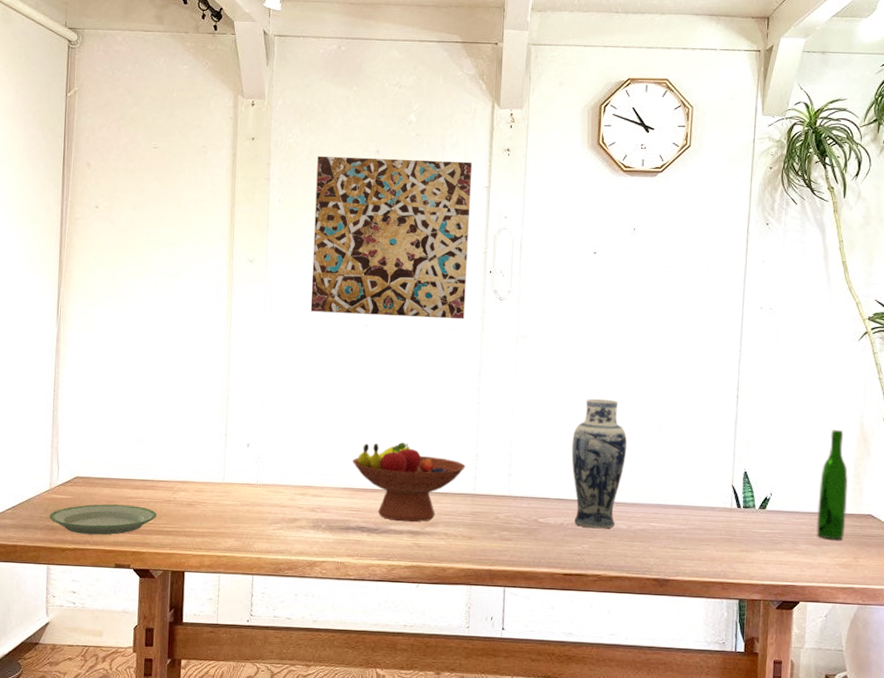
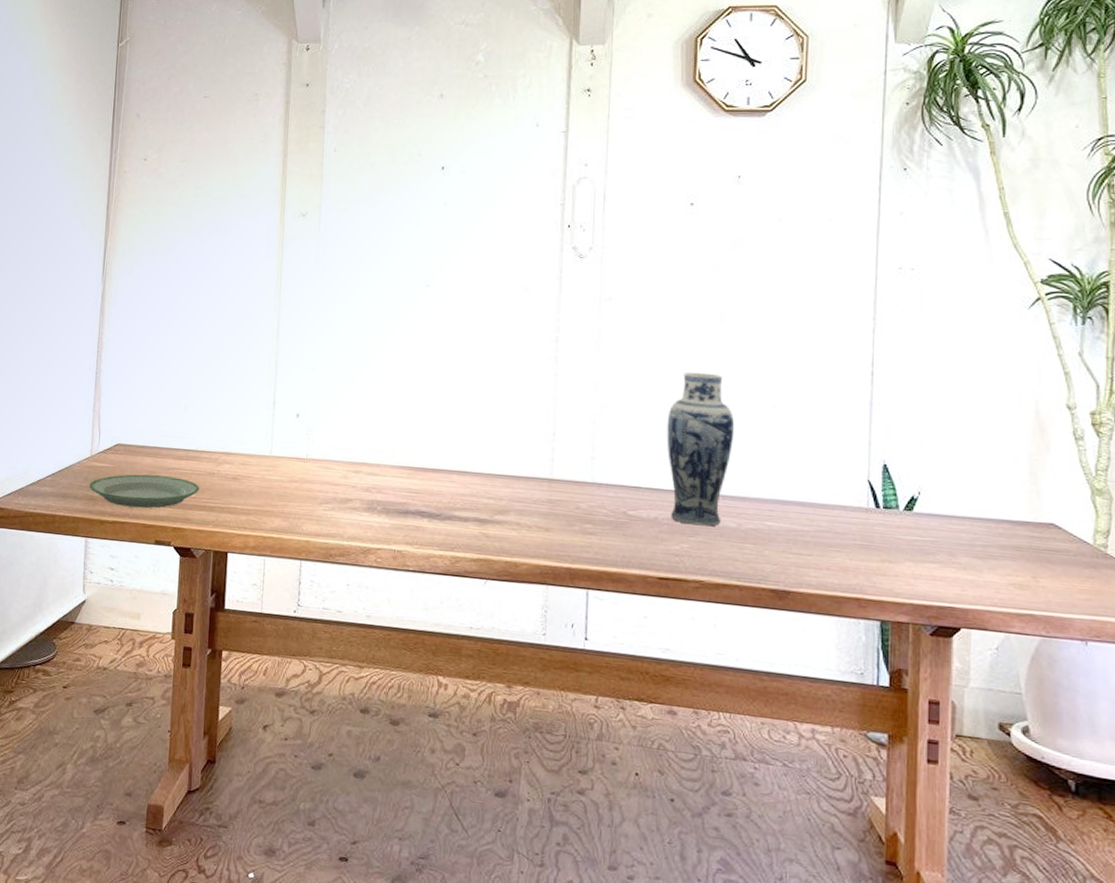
wall art: present [310,156,472,320] -> none [366,101,547,280]
fruit bowl: present [353,442,466,523] -> none [412,417,541,509]
wine bottle: present [816,430,848,540] -> none [979,417,1022,554]

